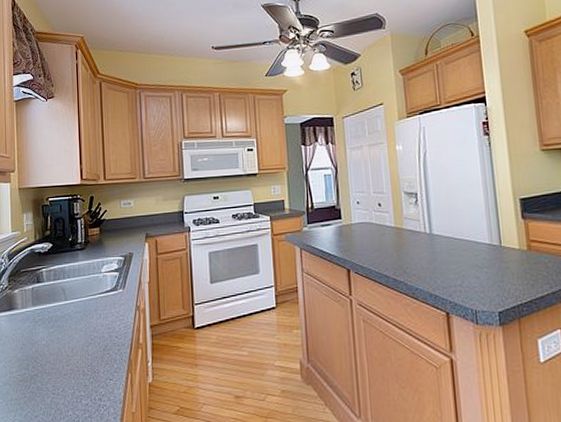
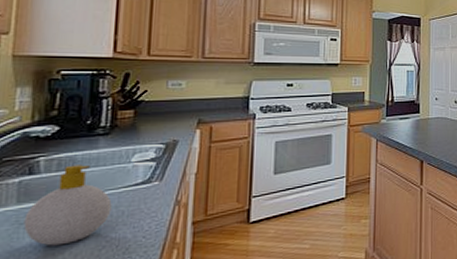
soap bottle: none [38,275,92,341] -> present [23,165,112,246]

